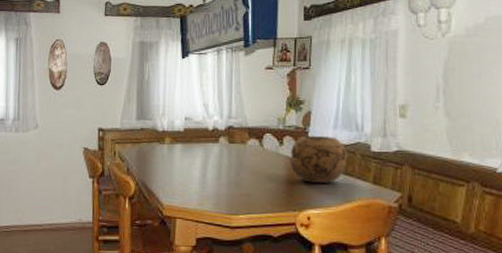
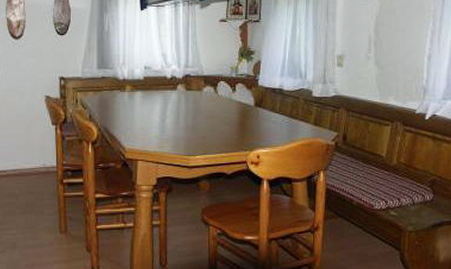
decorative bowl: present [290,135,348,183] -> none [242,82,293,125]

